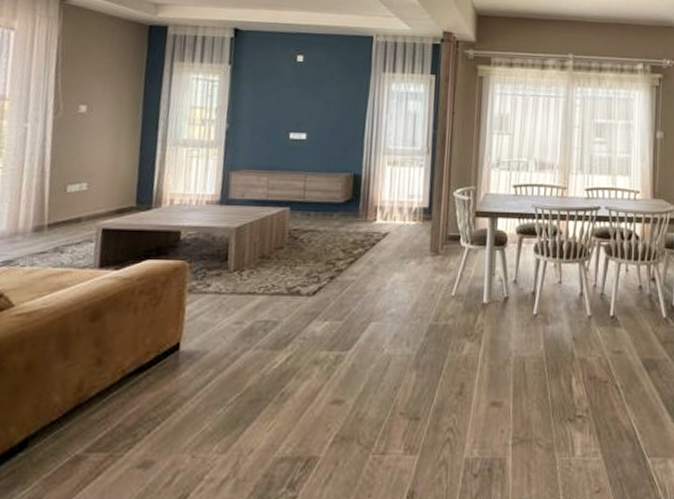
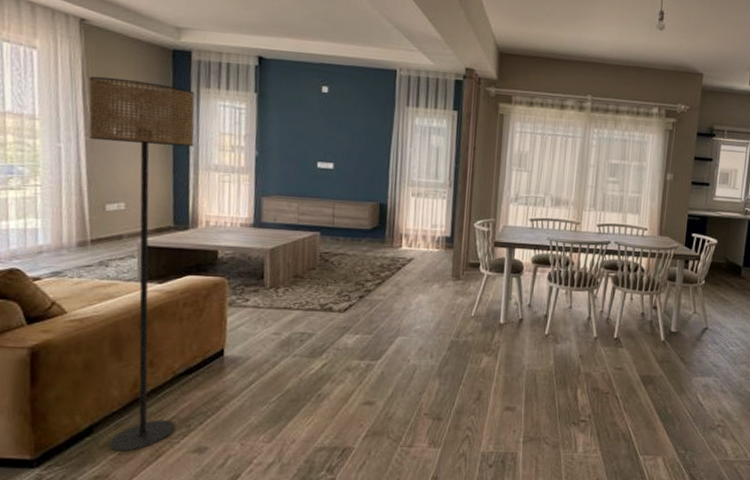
floor lamp: none [43,54,168,469] -> present [88,76,195,452]

